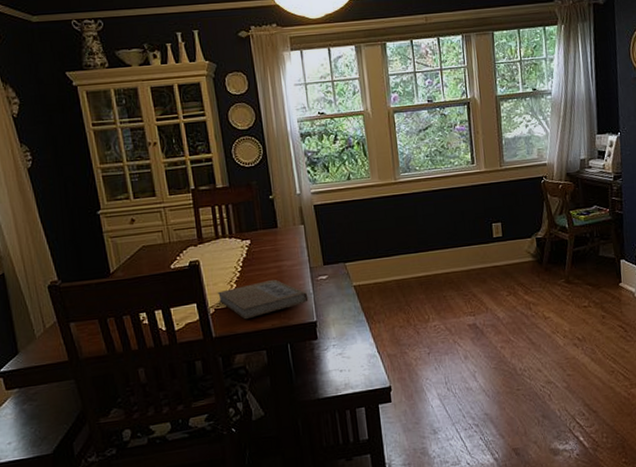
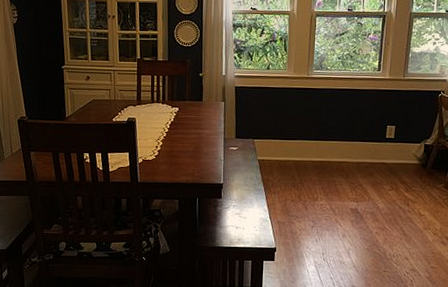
book: present [217,280,309,320] -> none [146,143,219,173]

